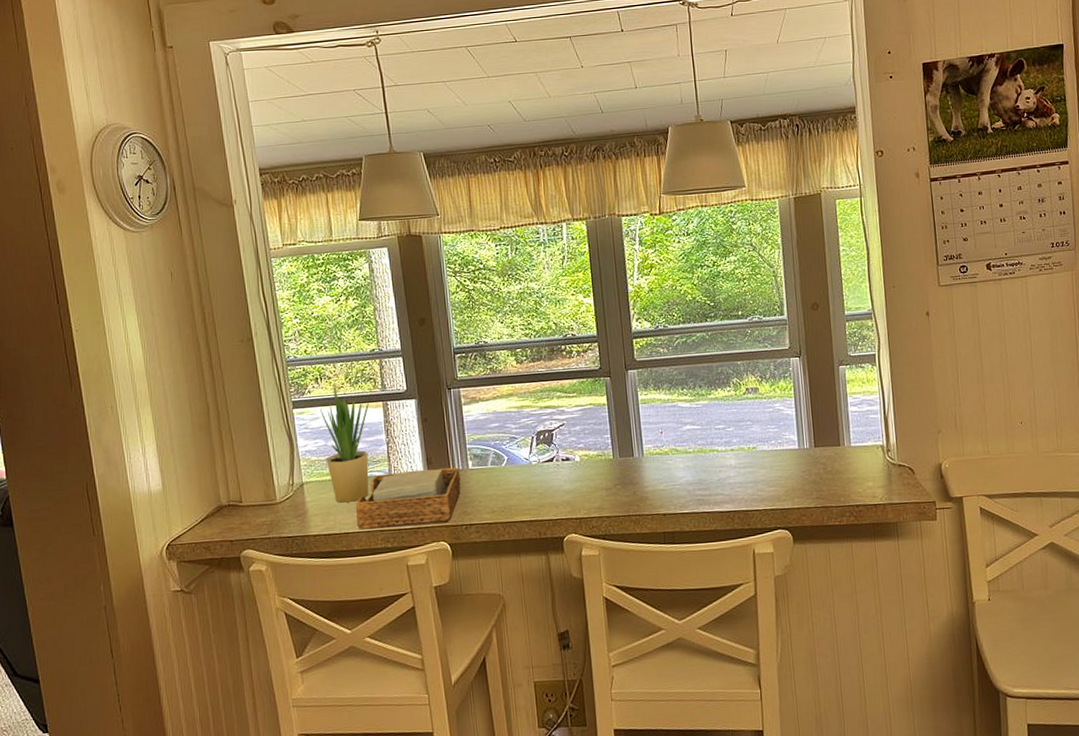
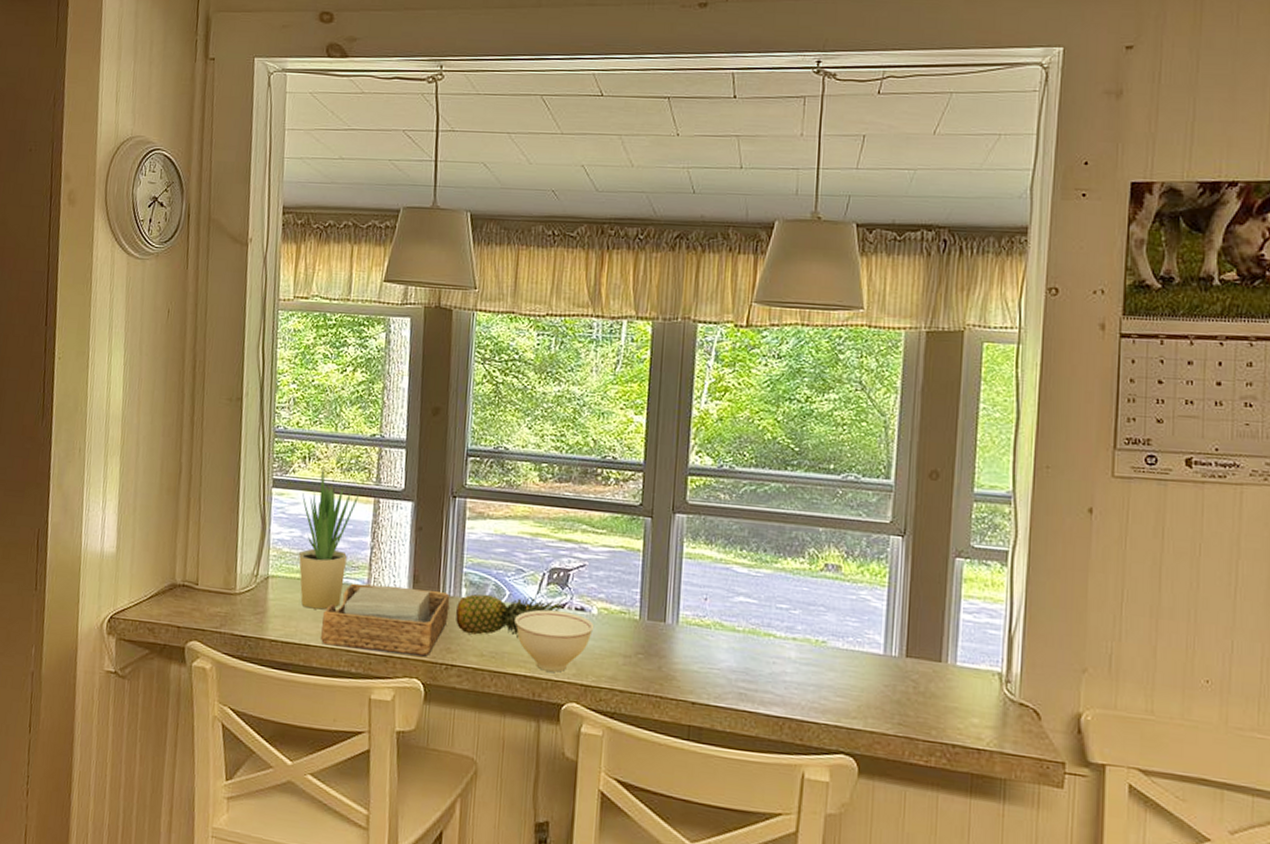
fruit: none [466,454,551,497] -> present [456,594,563,638]
bowl: none [515,463,579,514] -> present [514,609,595,673]

